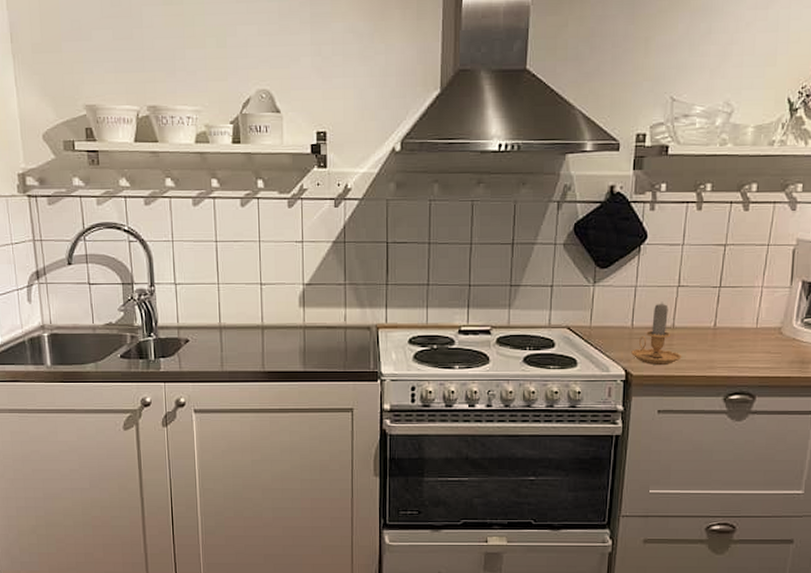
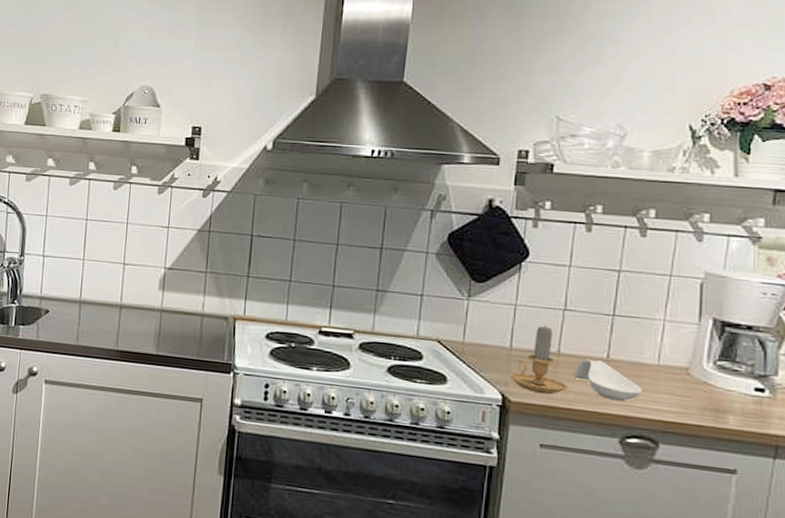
spoon rest: none [685,329,743,364] -> present [573,359,642,402]

